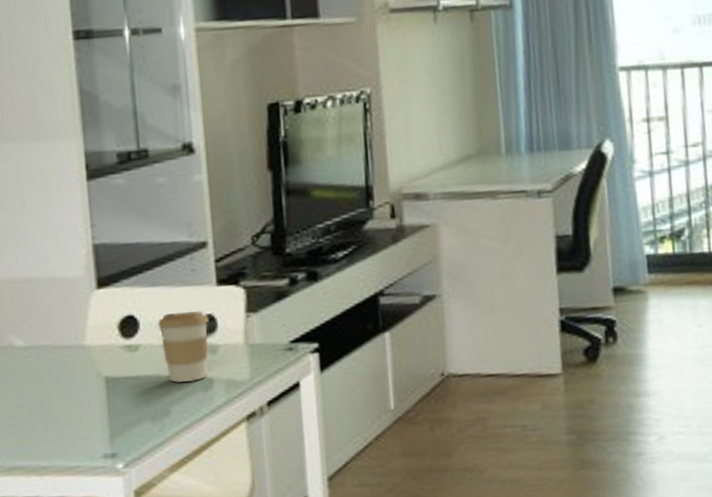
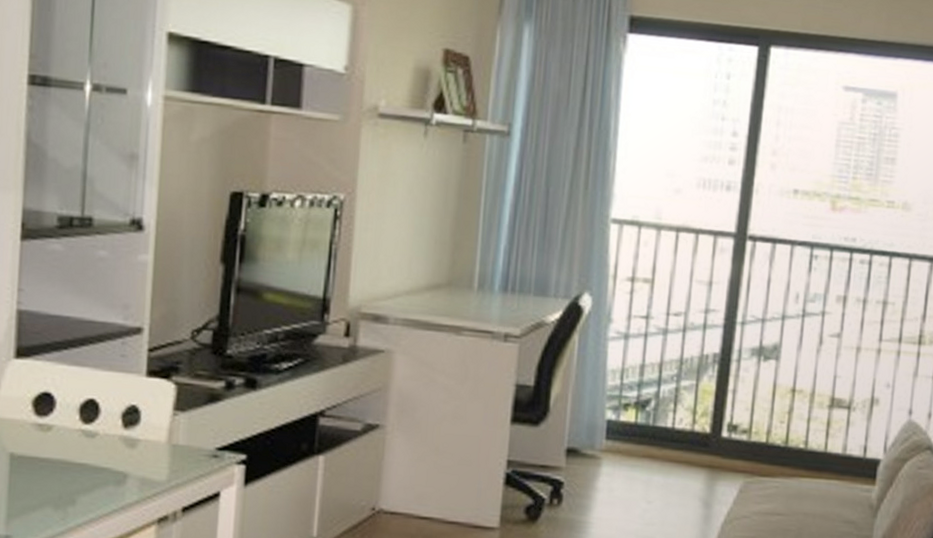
coffee cup: present [158,311,209,383] -> none [76,397,132,474]

